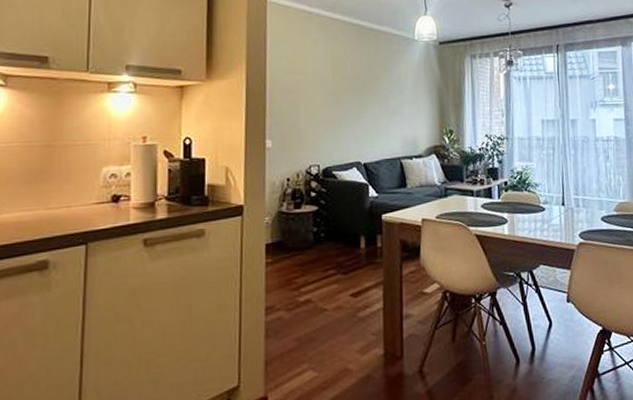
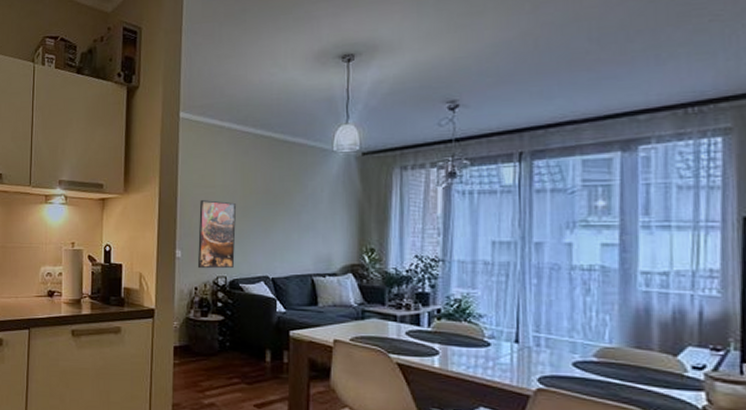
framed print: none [289,87,328,159] -> present [197,200,237,269]

